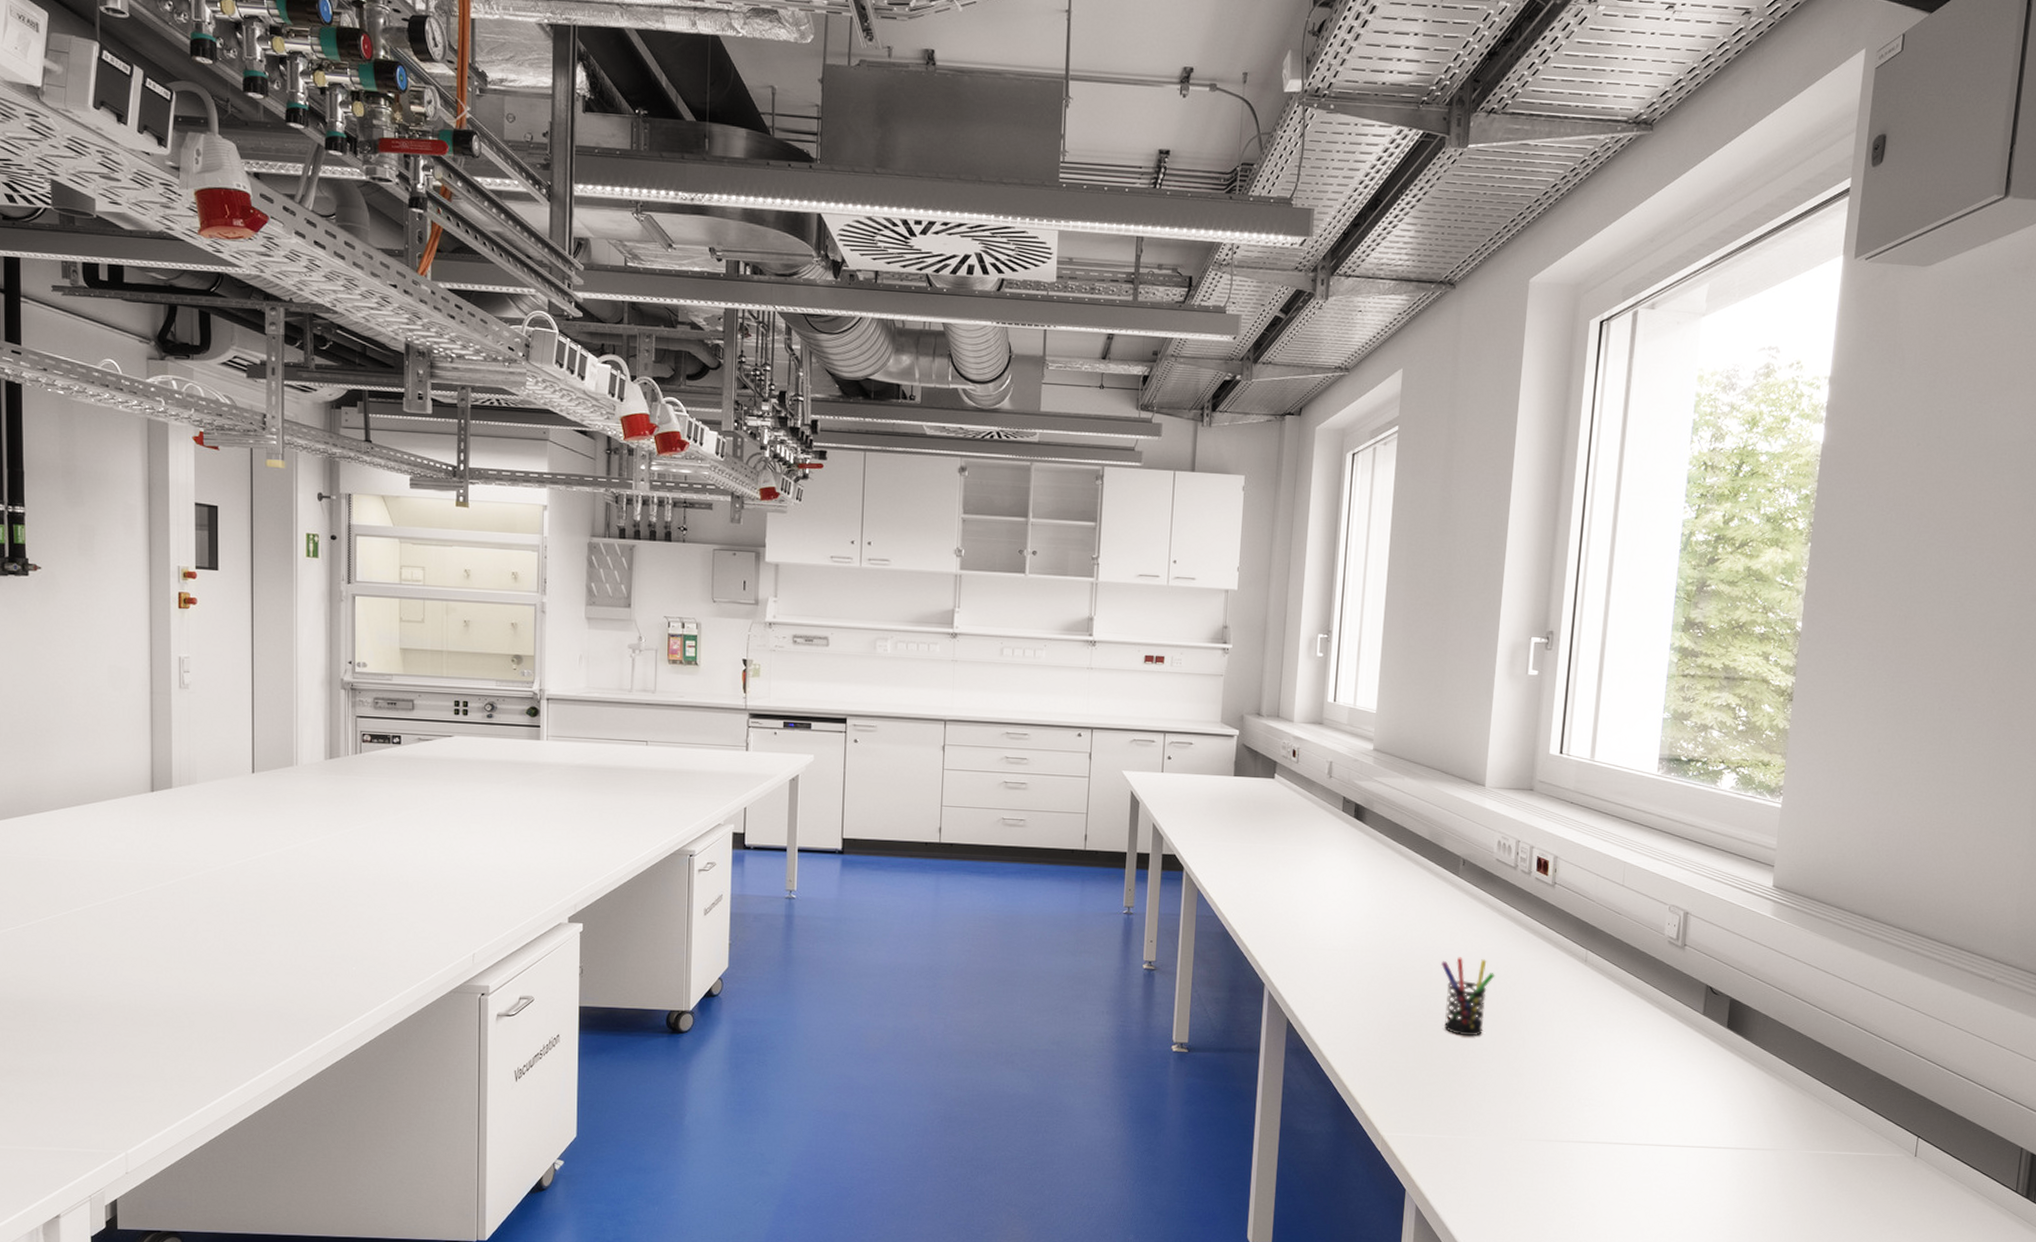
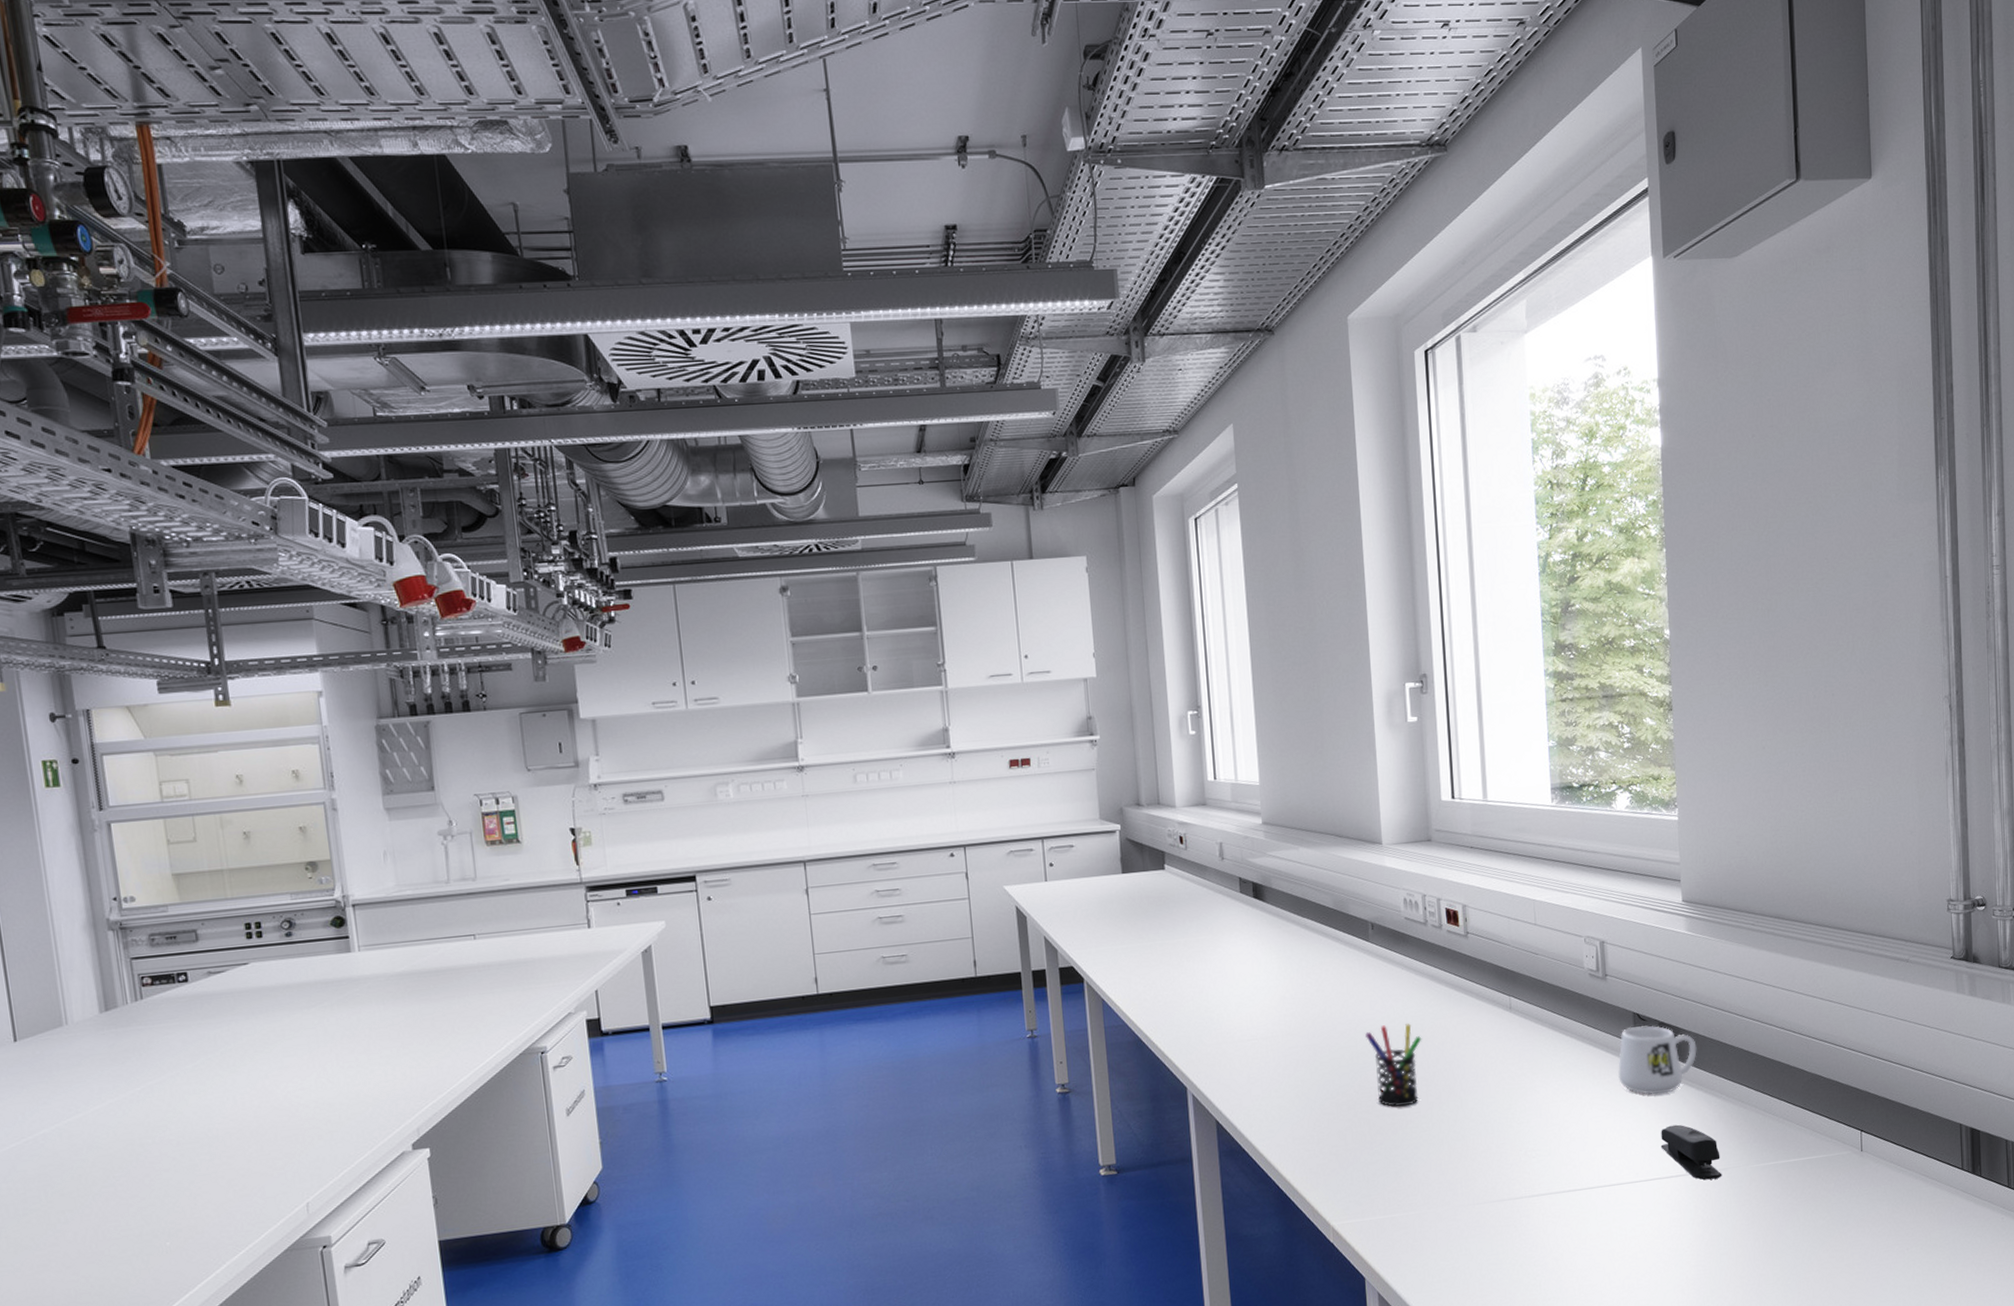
mug: none [1682,998,1765,1068] -> present [1618,1025,1697,1095]
stapler: none [1713,1098,1772,1157] -> present [1660,1124,1722,1181]

